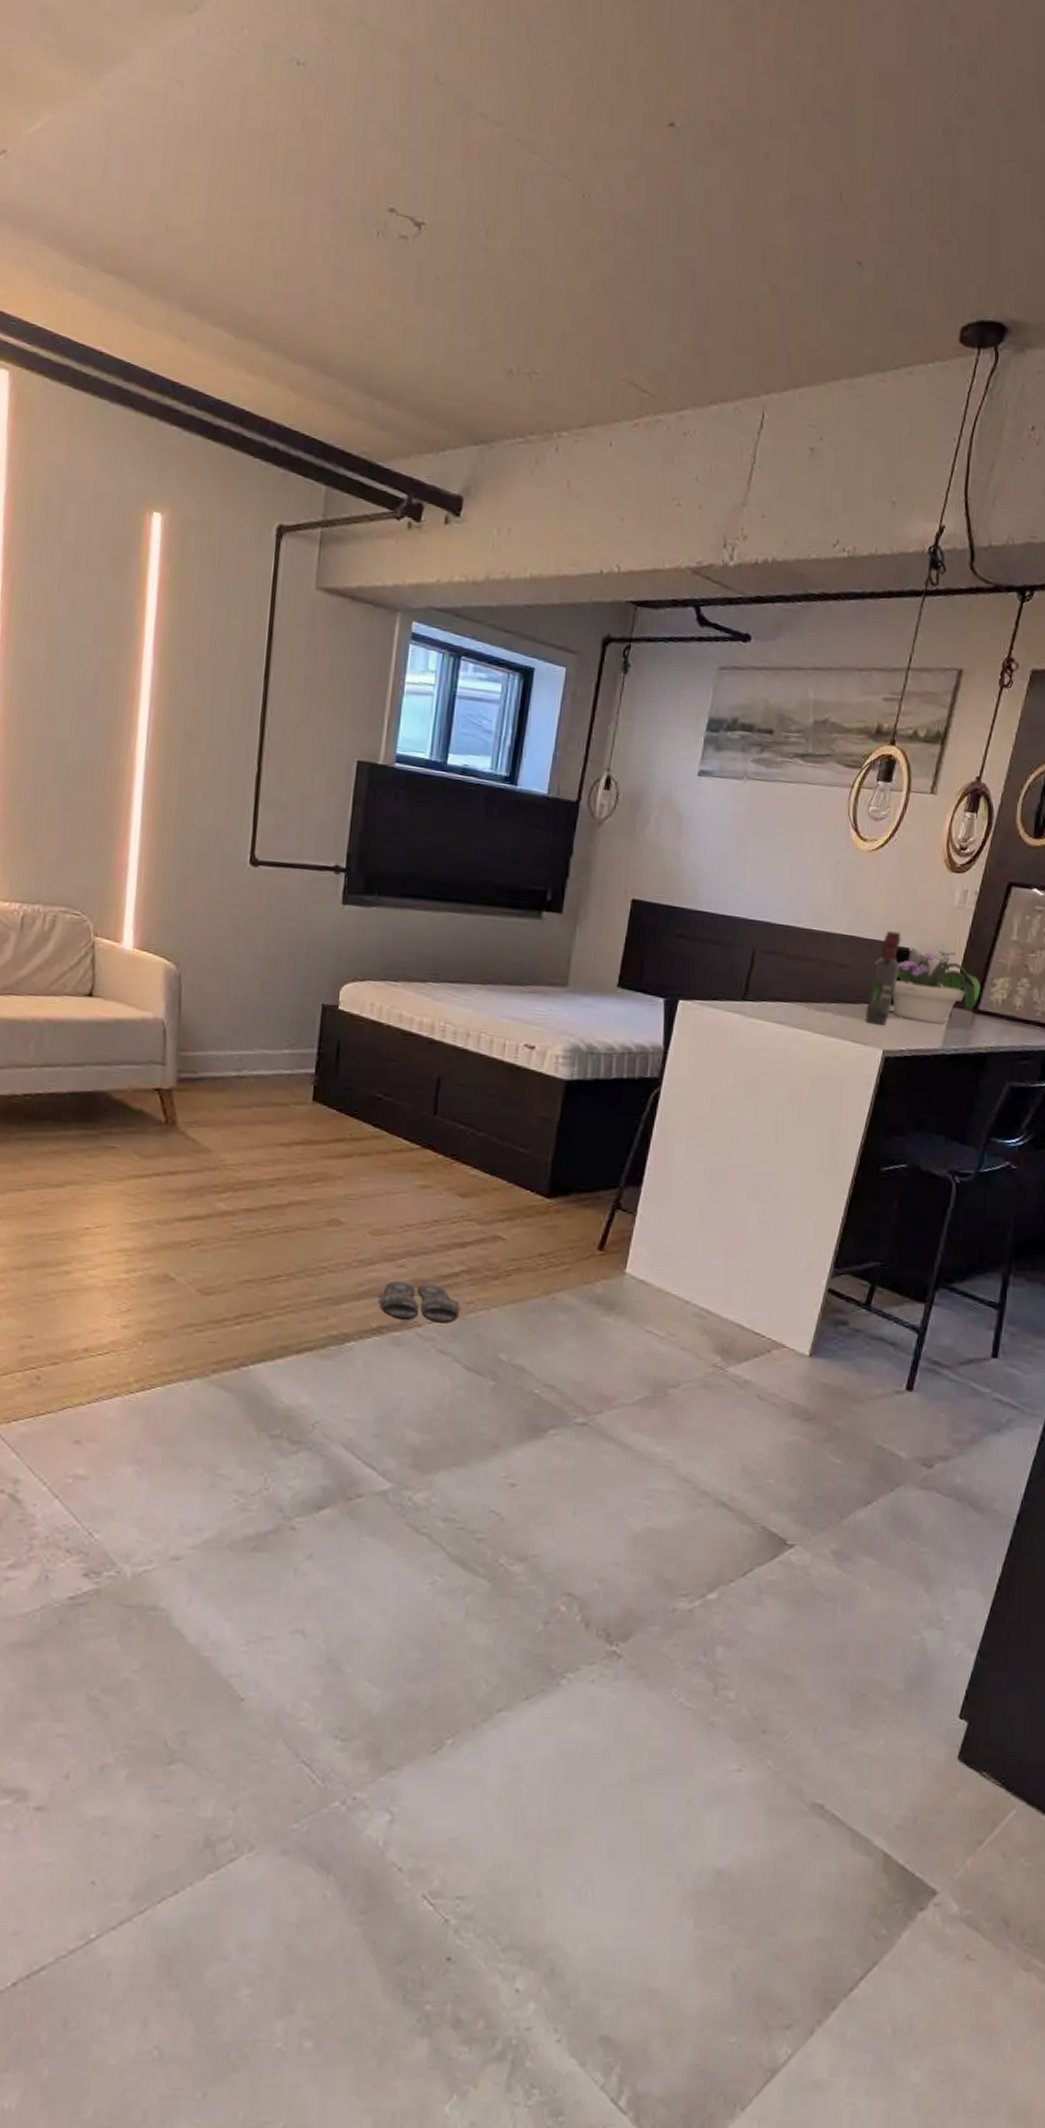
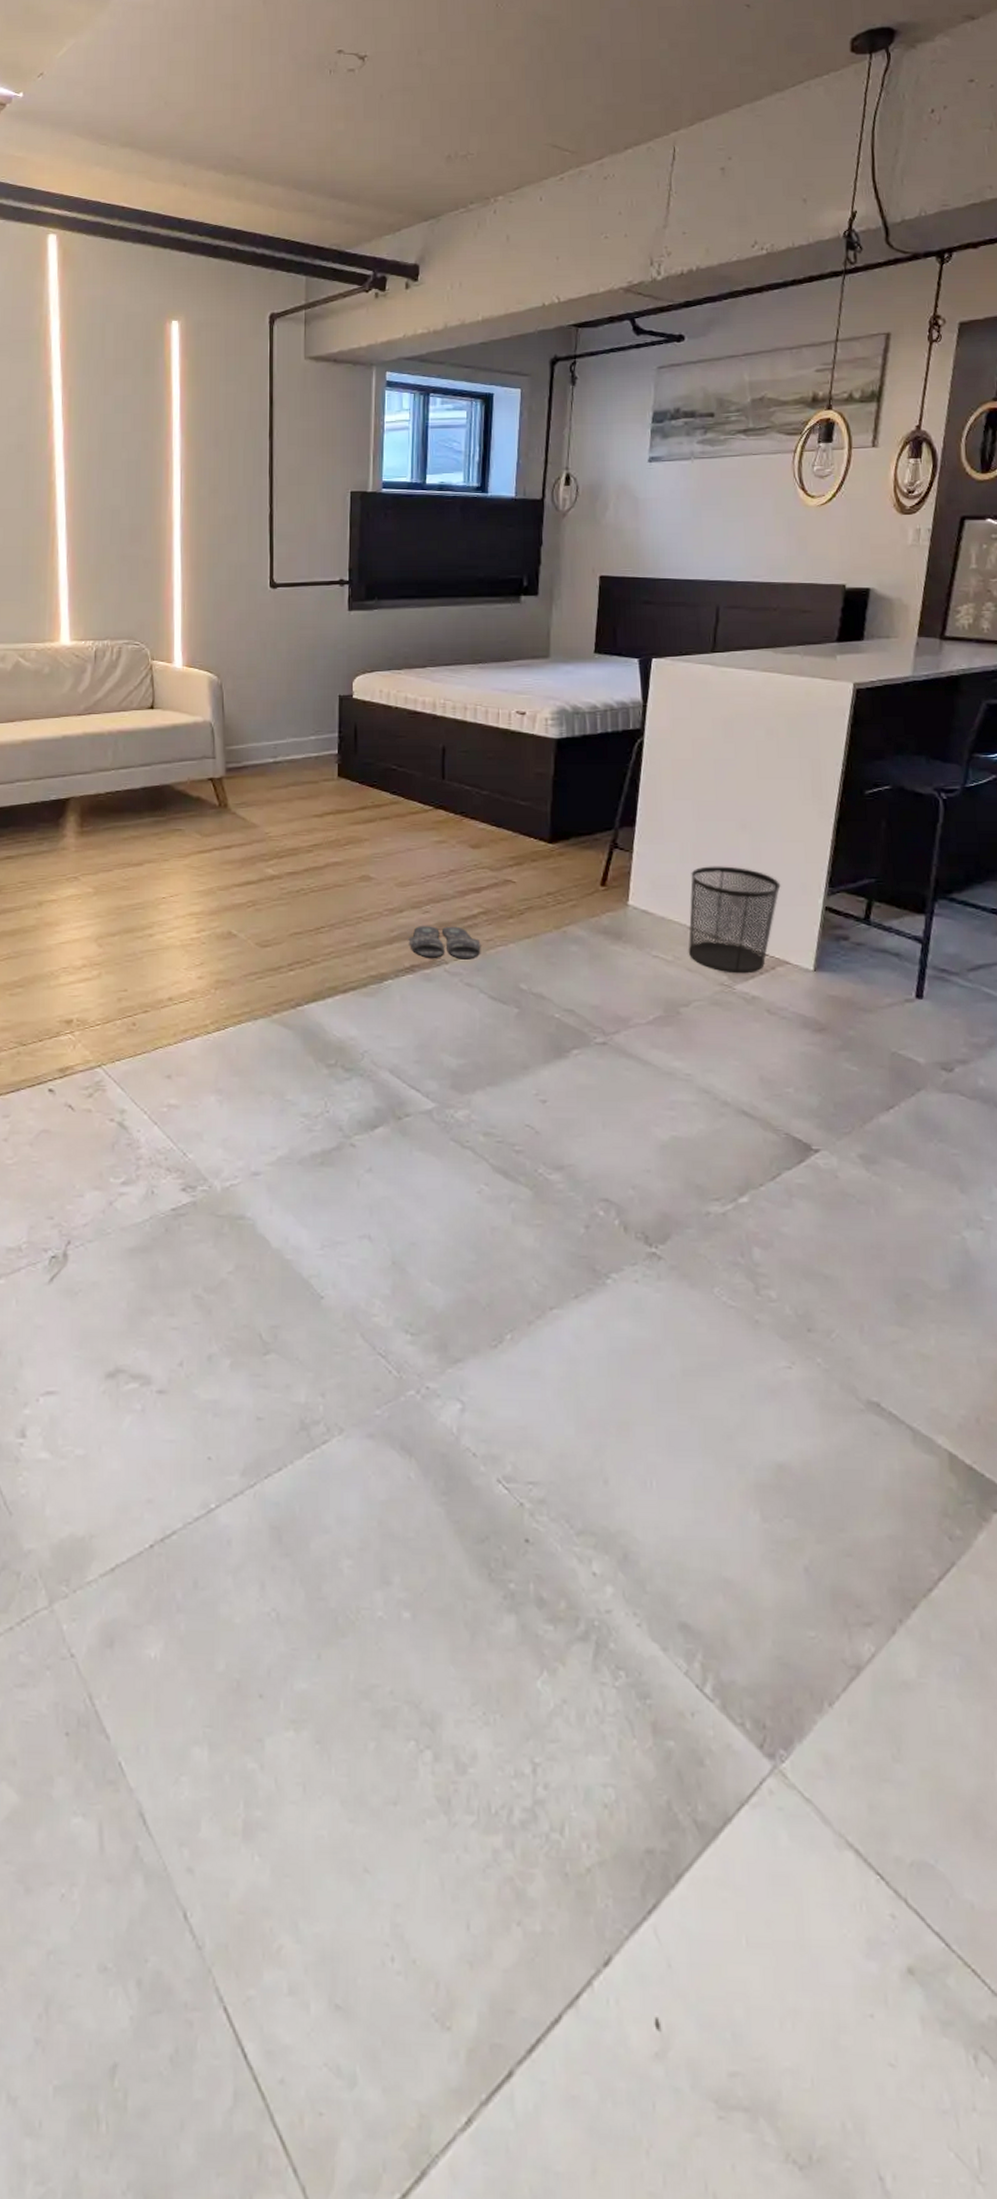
waste bin: none [684,1236,786,1355] -> present [689,866,781,972]
wine bottle: present [865,931,901,1027] -> none [832,574,862,662]
potted flower: present [892,941,980,1025] -> none [856,578,945,654]

